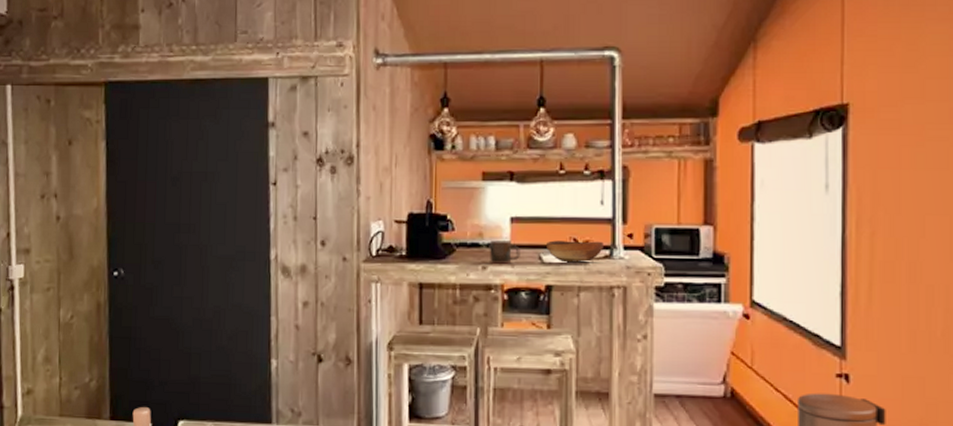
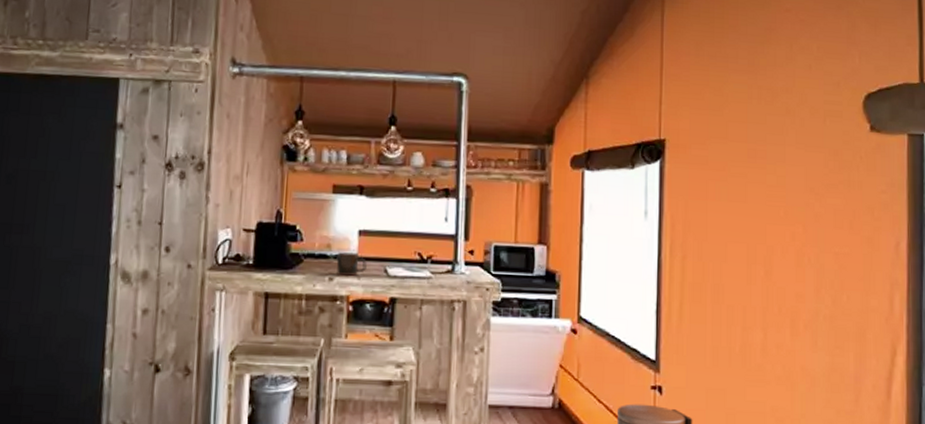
bowl: present [546,240,604,263] -> none [392,254,446,277]

